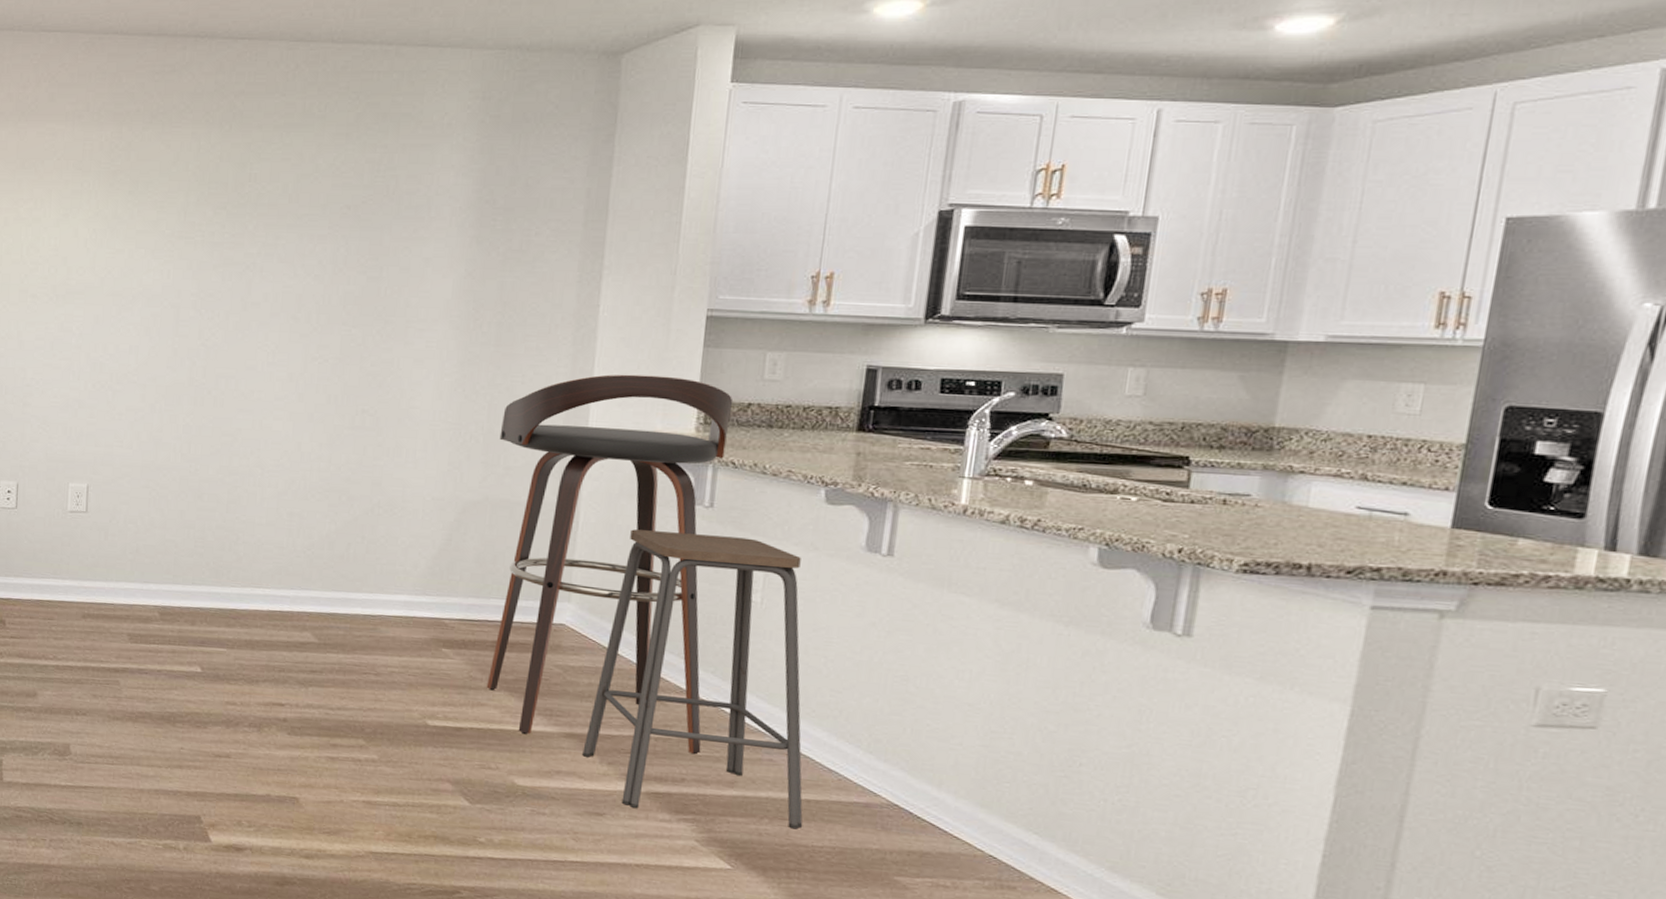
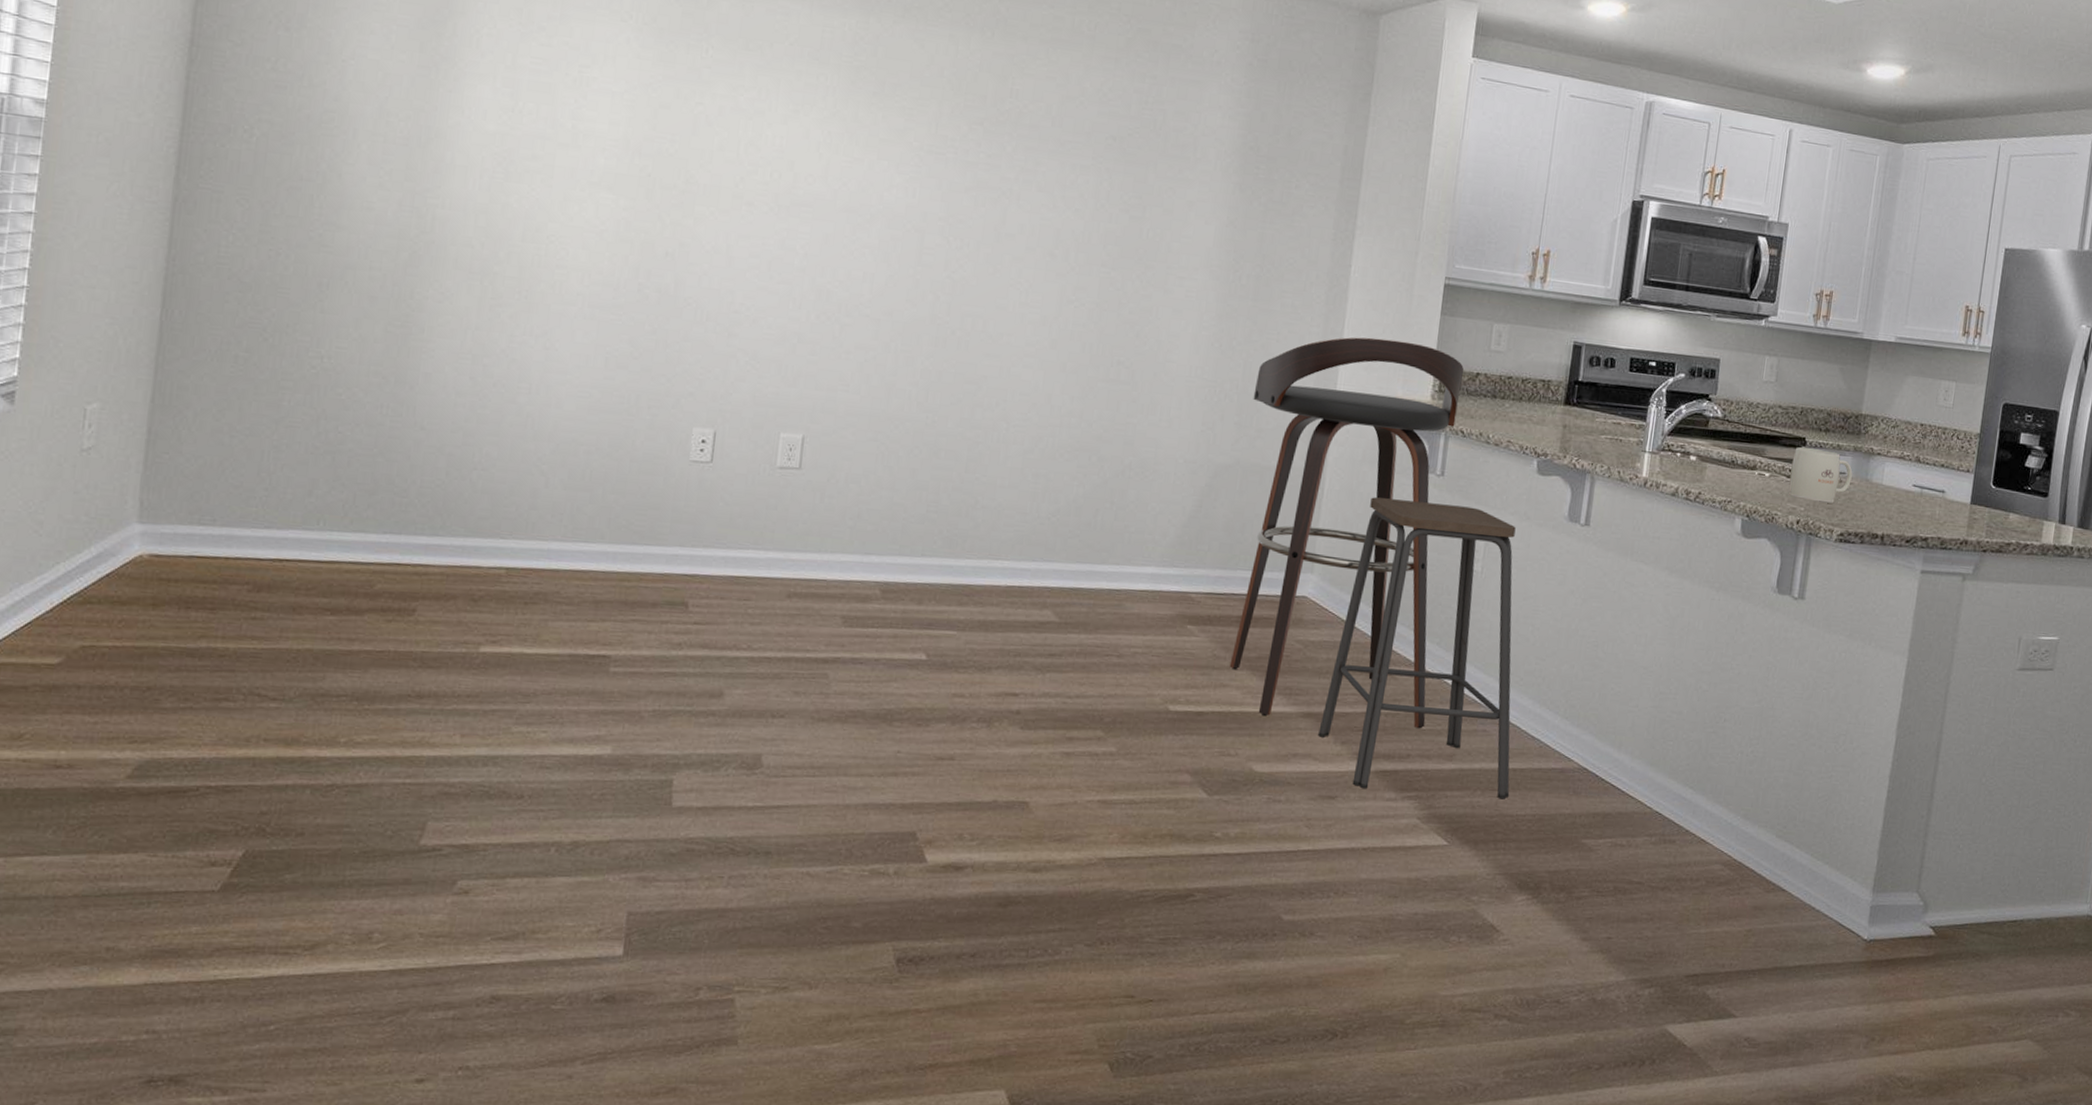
mug: none [1165,467,1261,530] -> present [1788,447,1853,504]

